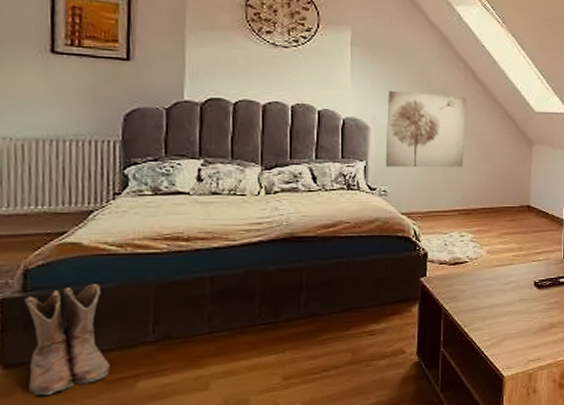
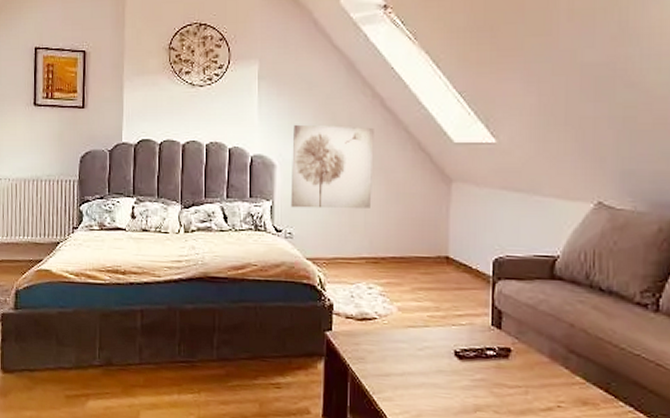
boots: present [23,284,110,396] -> none [15,307,69,401]

